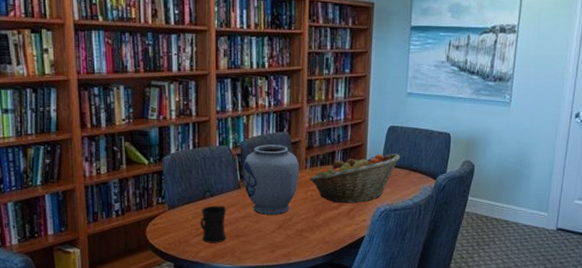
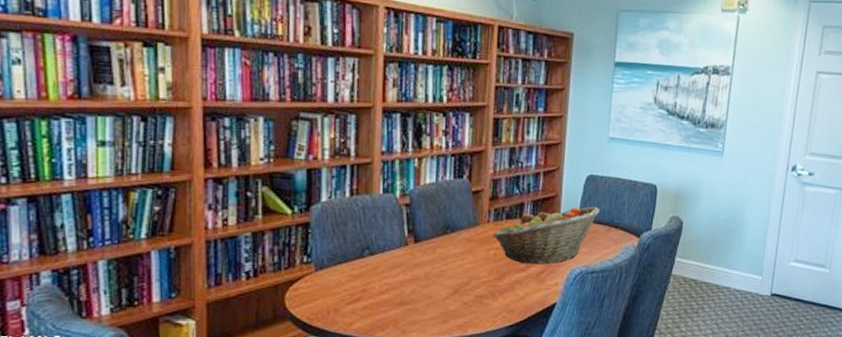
mug: present [200,205,227,243] -> none [355,266,390,312]
vase: present [243,144,300,216] -> none [411,193,481,279]

